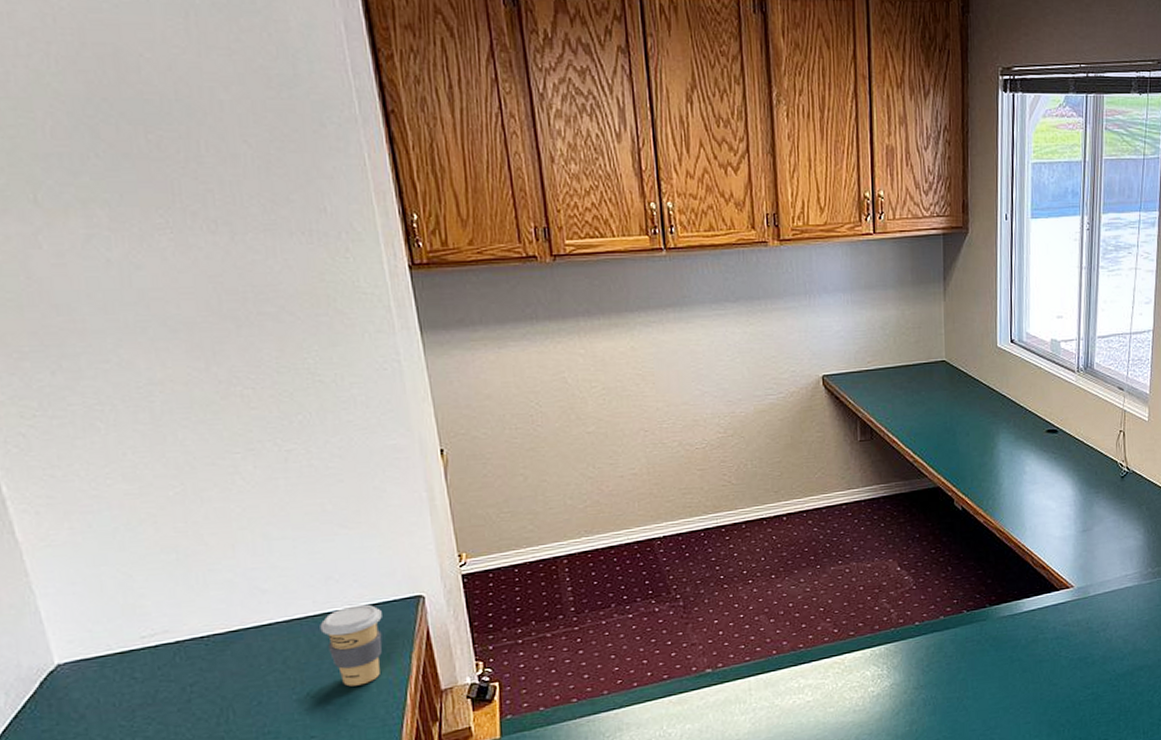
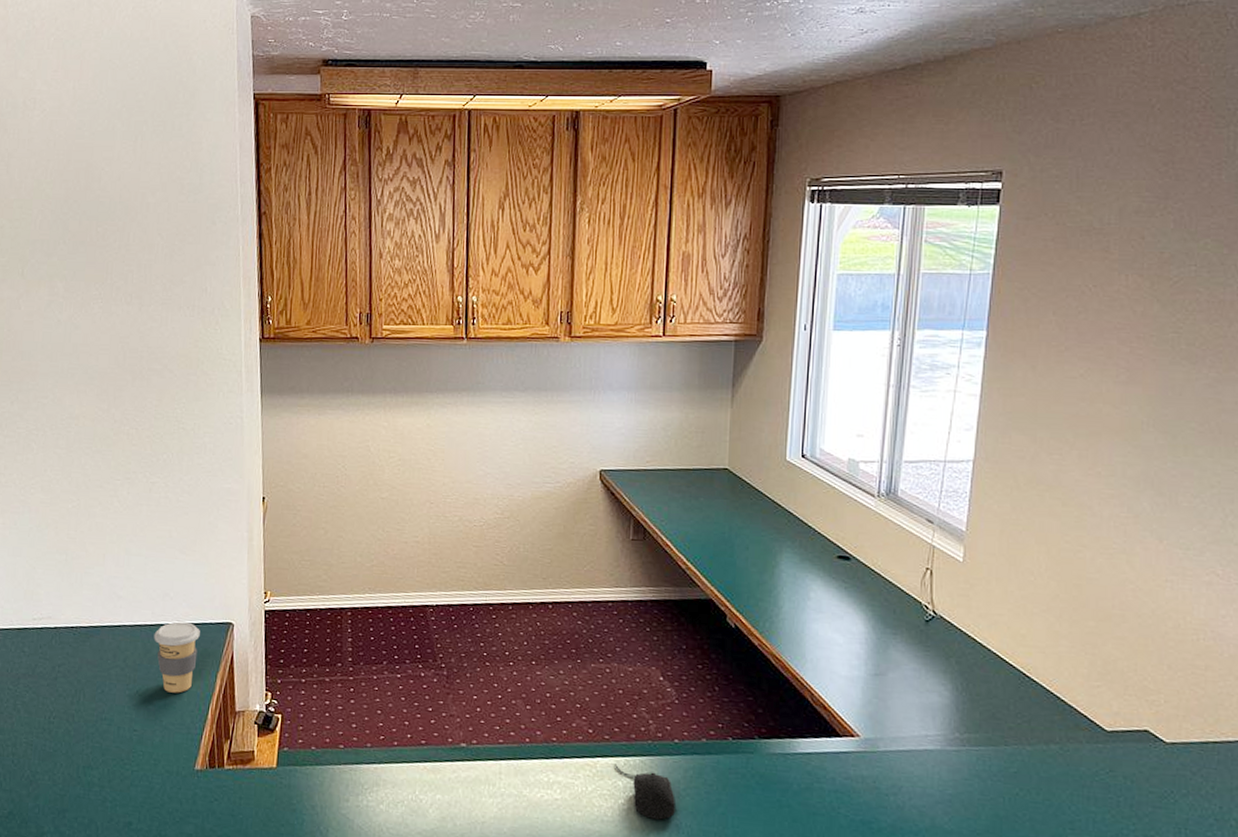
computer mouse: none [862,656,921,699] -> present [615,764,675,820]

